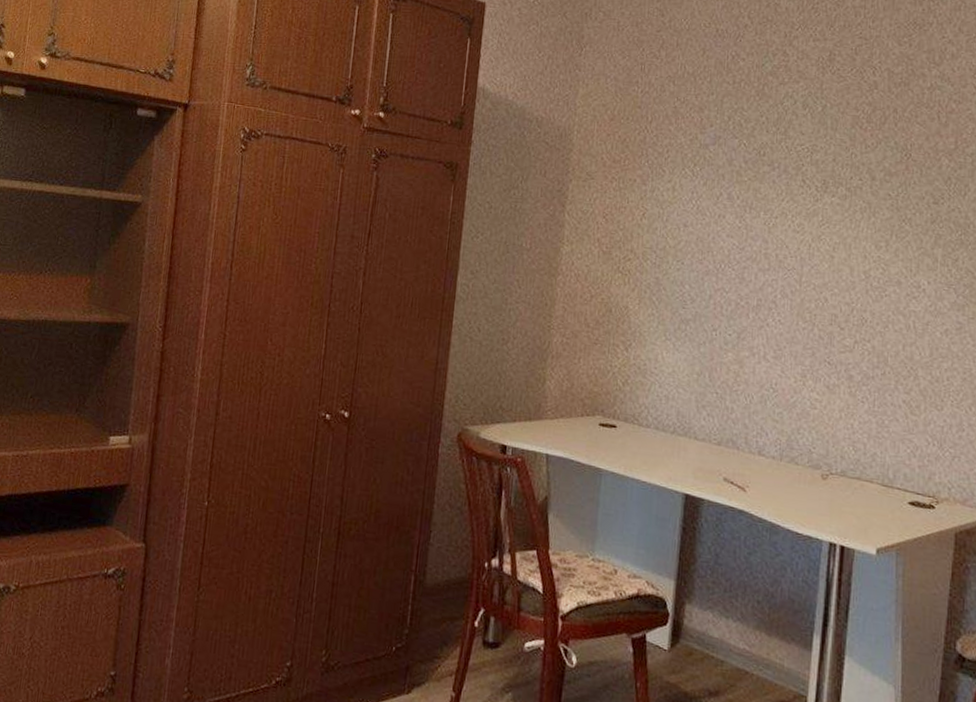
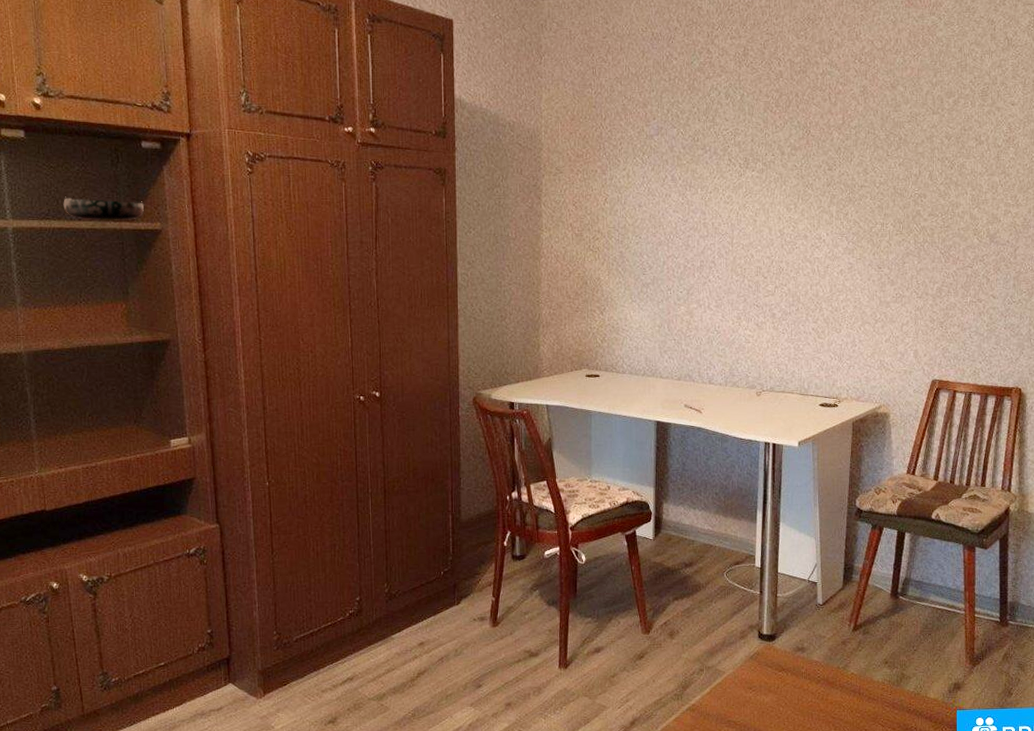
decorative bowl: none [48,159,128,189] -> present [63,196,144,220]

